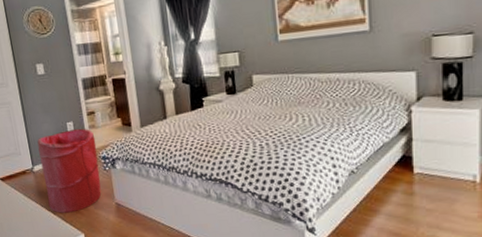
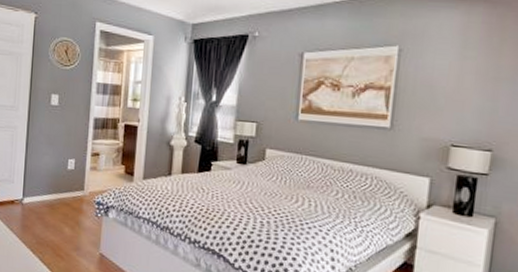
laundry hamper: present [37,128,102,213] -> none [29,167,94,255]

